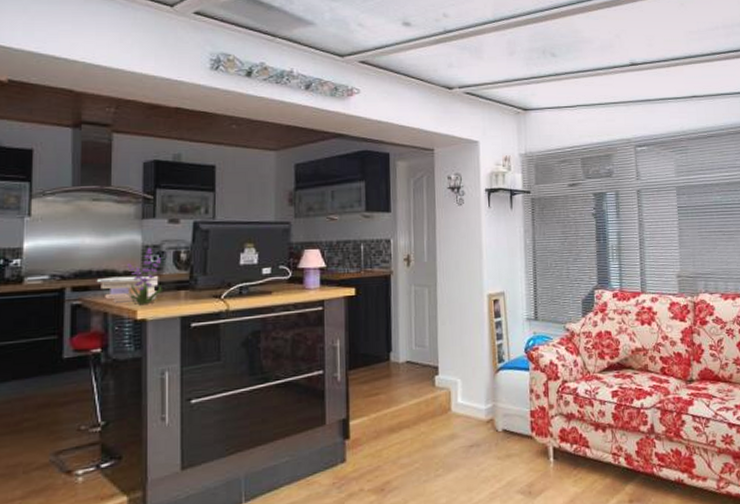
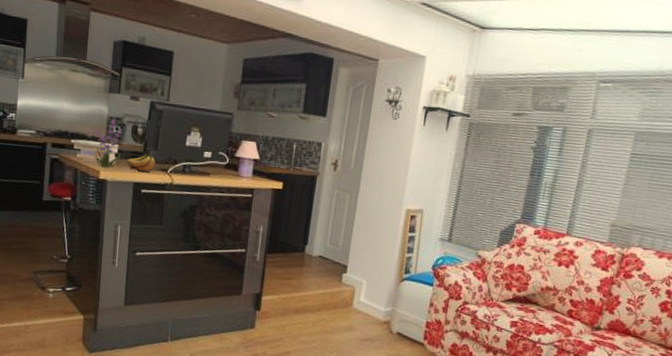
fruit: none [168,278,206,303] -> present [125,152,156,173]

